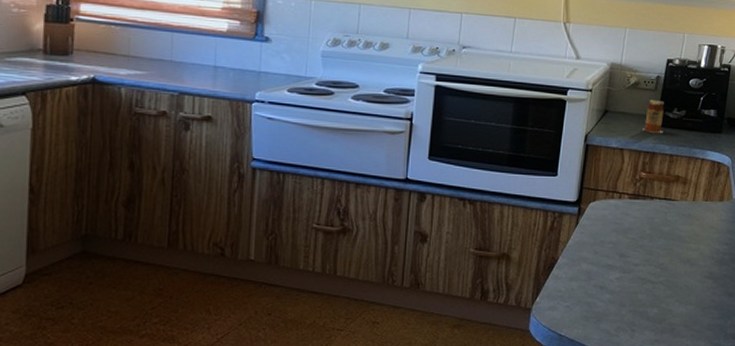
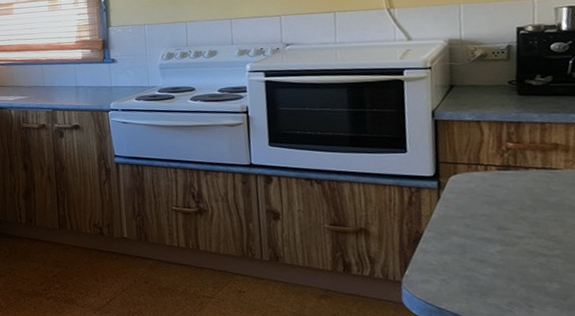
canister: present [642,99,664,134] -> none [500,69,527,103]

